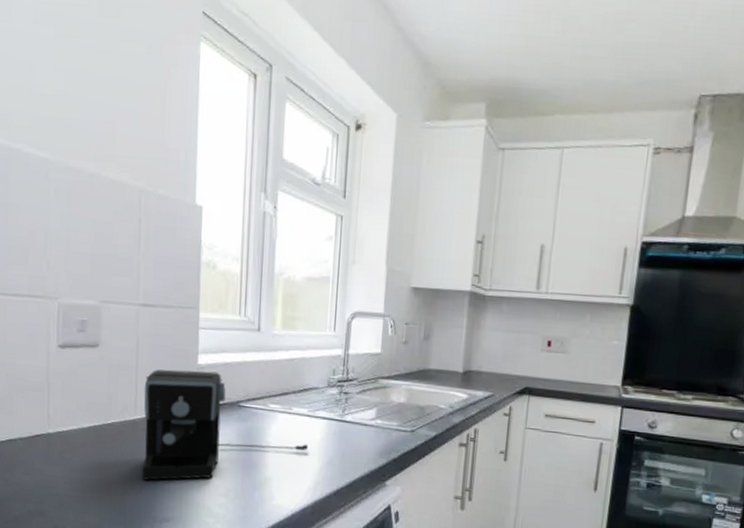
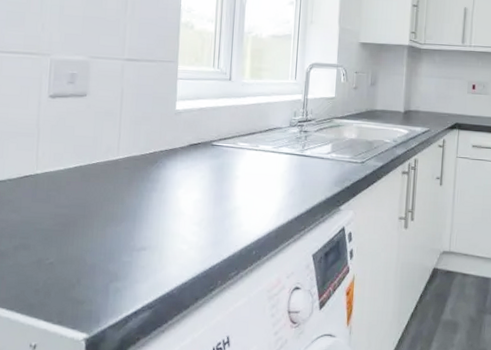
coffee maker: present [142,369,309,481] -> none [122,115,273,213]

